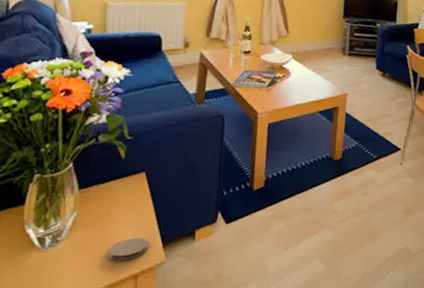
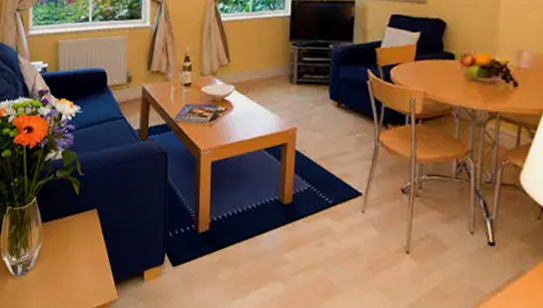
coaster: present [108,238,149,261] -> none [68,273,102,295]

